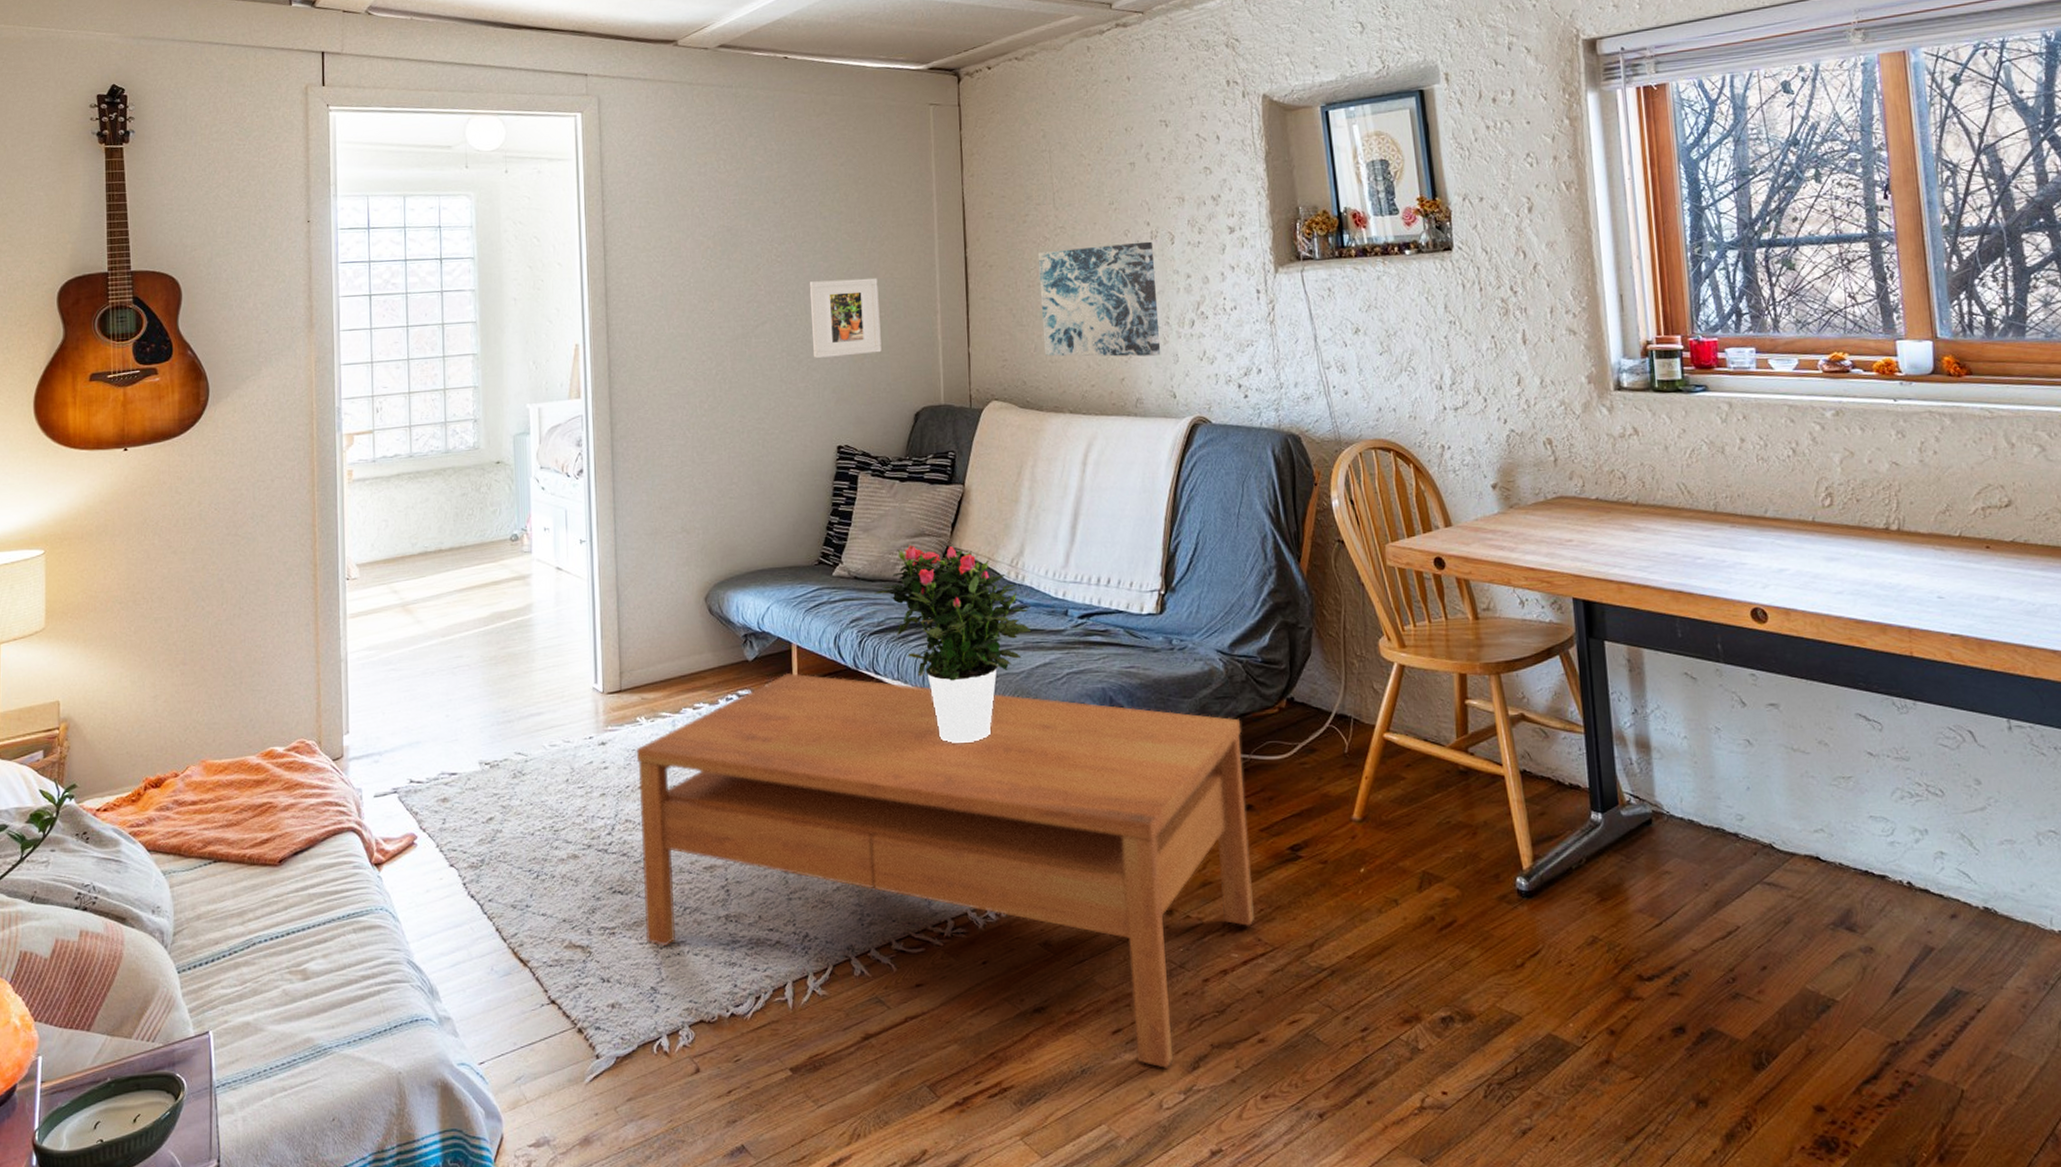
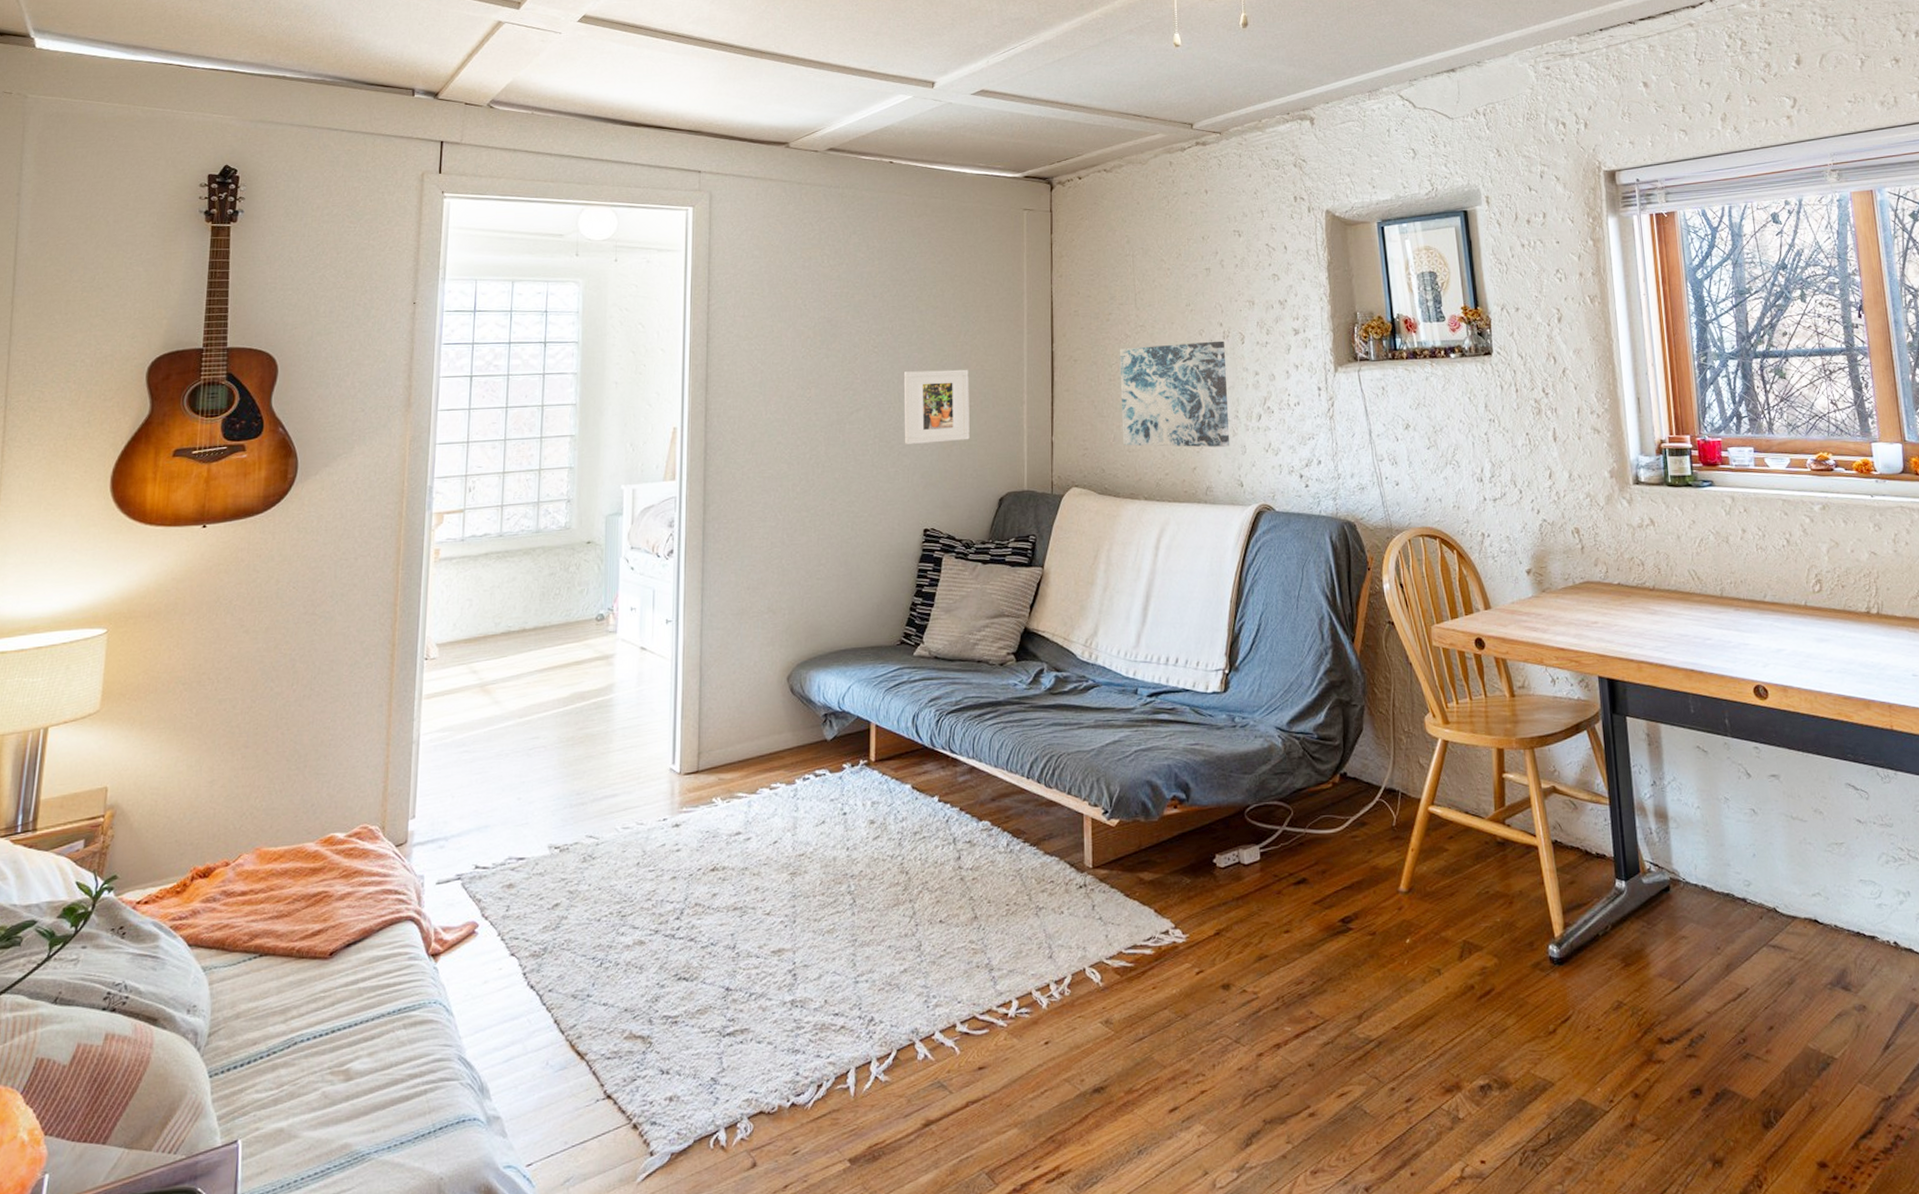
coffee table: present [636,673,1254,1068] -> none [708,752,1307,1146]
potted flower: present [875,545,1031,744] -> none [954,625,1102,822]

